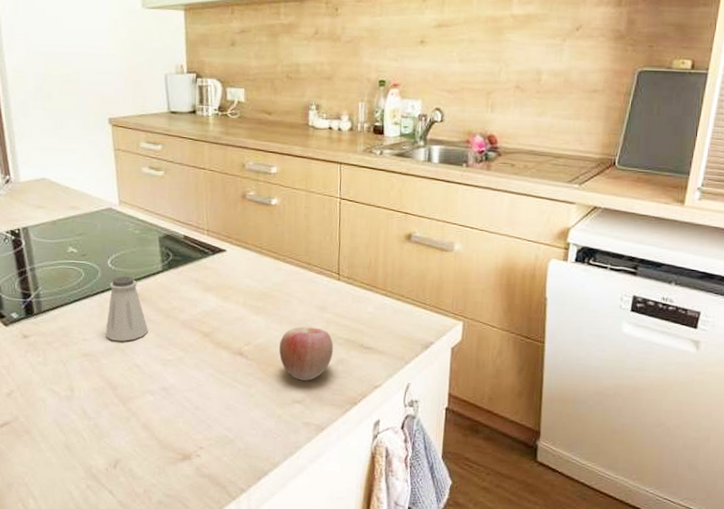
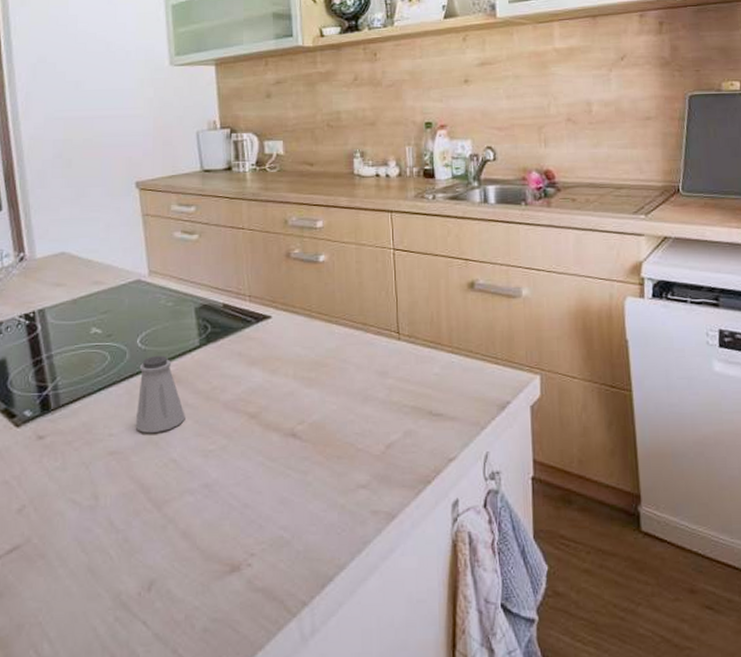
apple: present [278,326,334,381] -> none [337,396,399,460]

